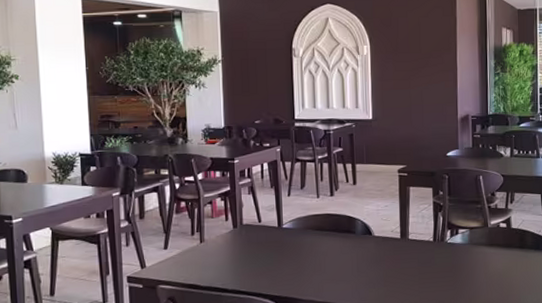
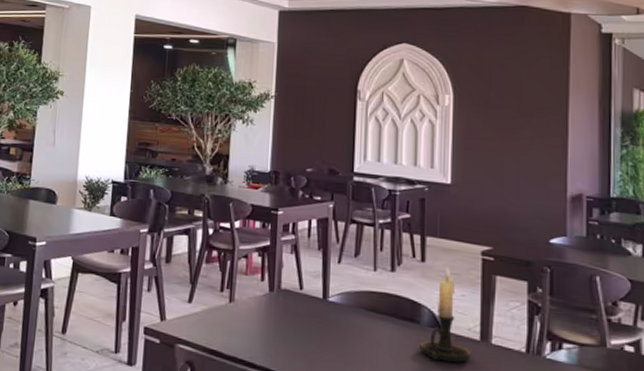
candle holder: none [356,184,395,260] -> present [419,265,471,363]

